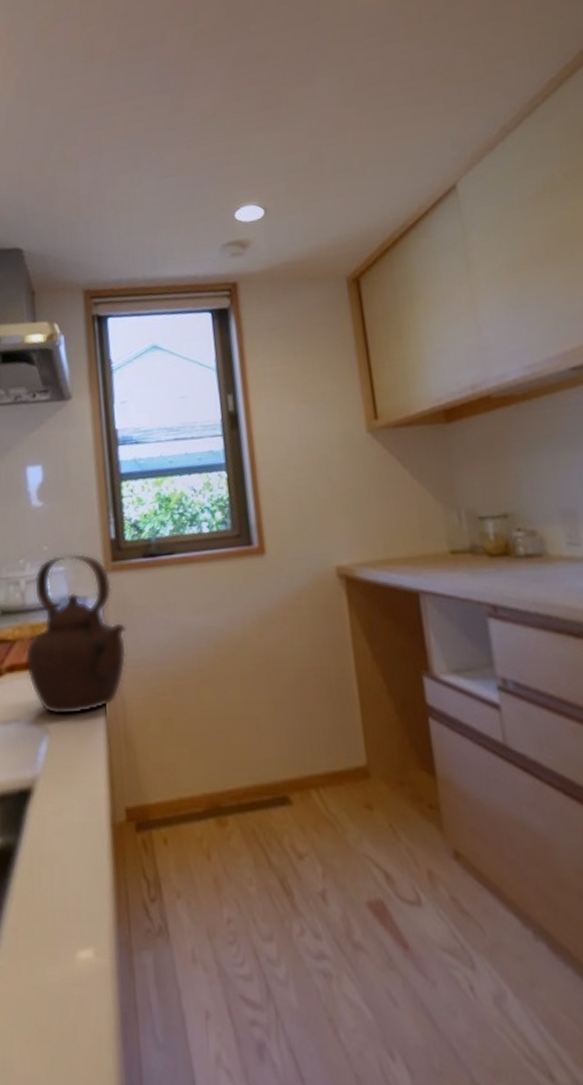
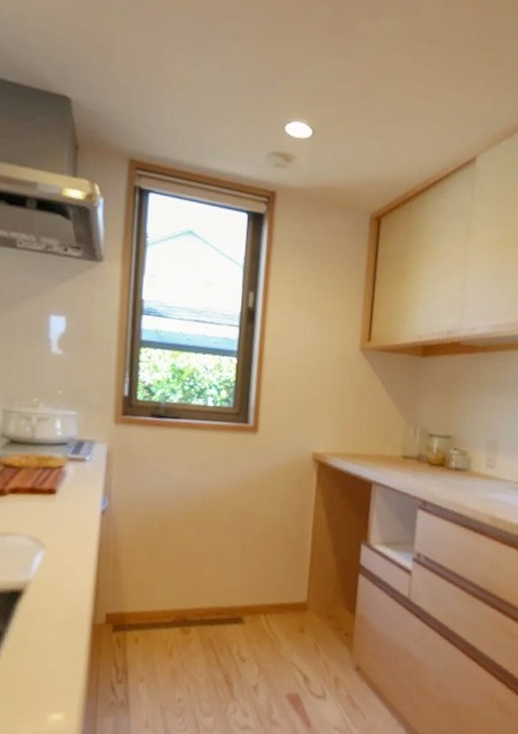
teapot: present [25,553,127,716] -> none [29,401,128,537]

